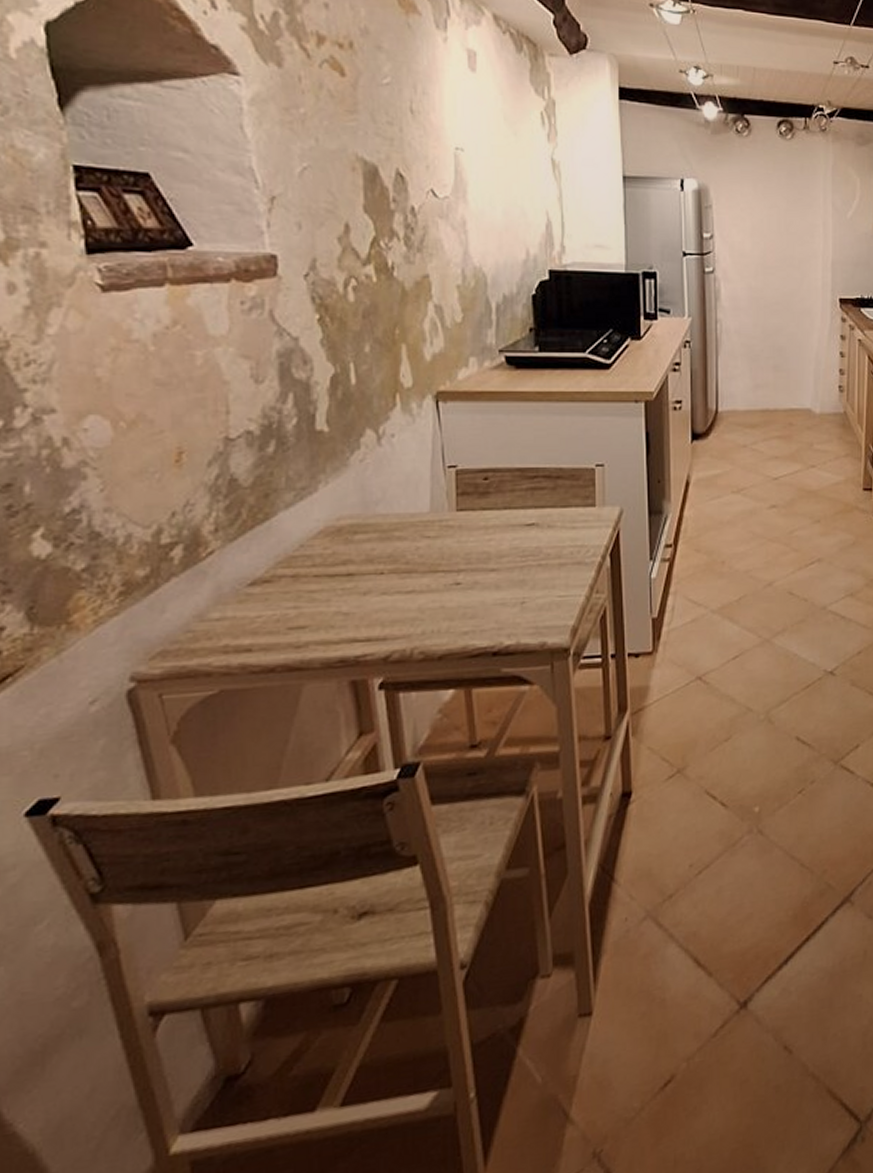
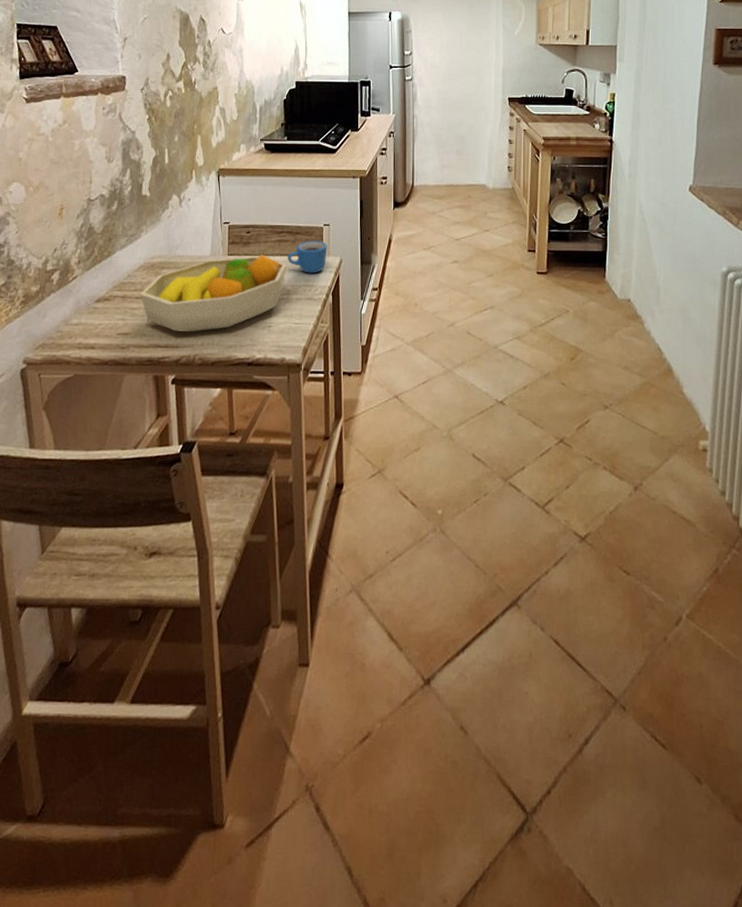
fruit bowl: none [321,507,544,619] -> present [140,254,287,333]
mug: none [544,486,602,530] -> present [287,240,328,274]

